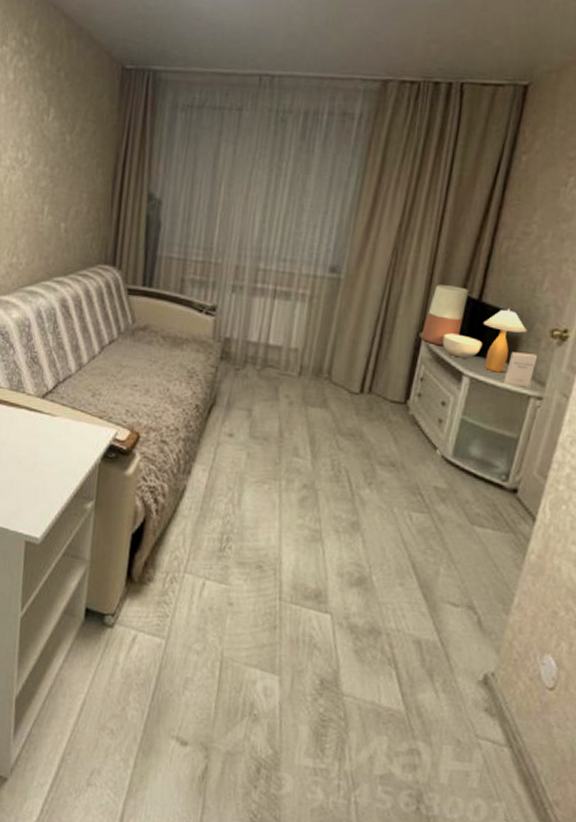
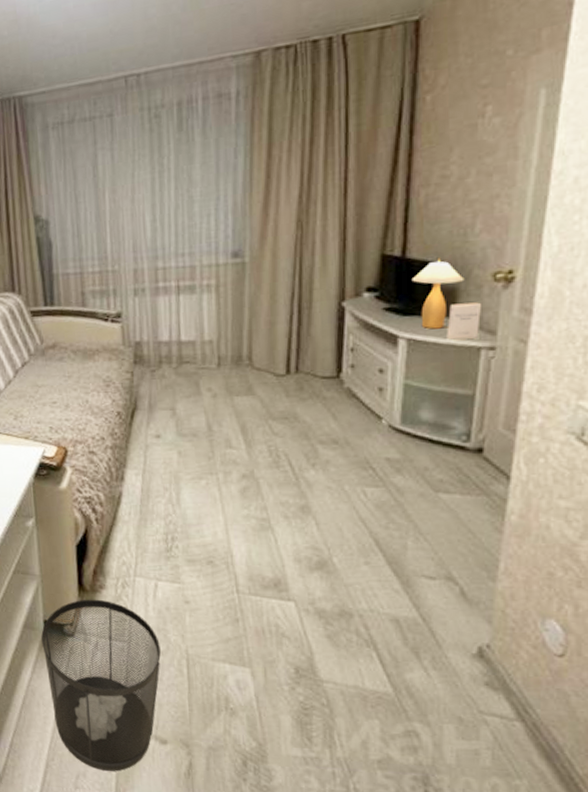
waste bin: none [78,590,198,771] -> present [41,599,161,771]
vase: present [422,284,468,347] -> none [344,247,389,313]
bowl: present [442,333,483,359] -> none [369,296,415,321]

